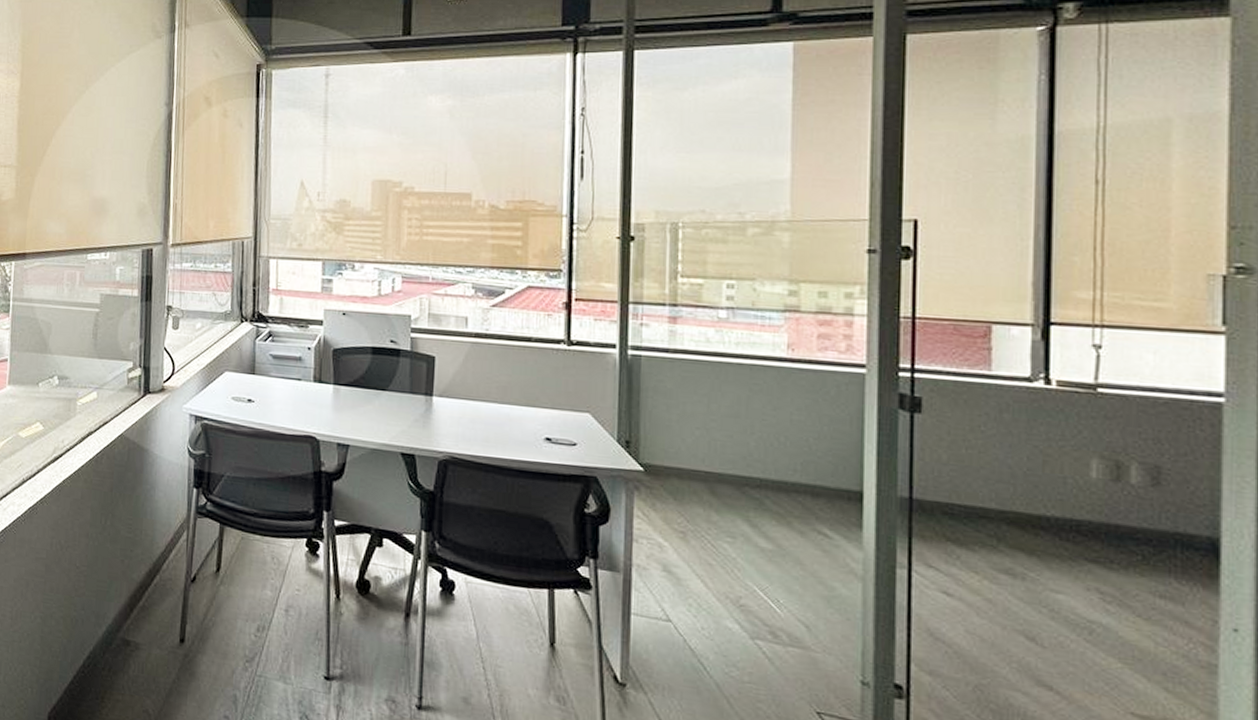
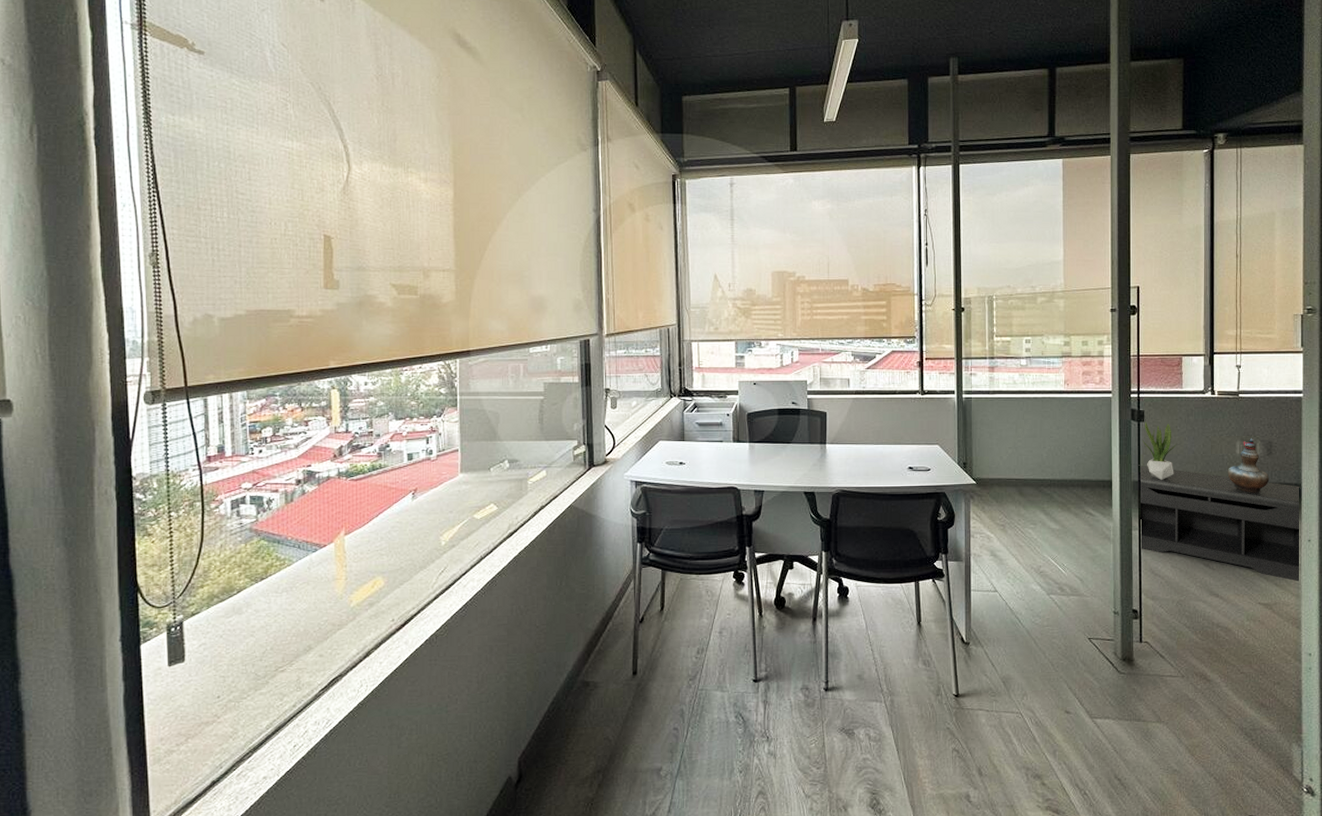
bench: none [910,474,1219,692] -> present [1139,465,1301,582]
potted plant: none [917,413,979,502] -> present [1142,421,1176,480]
decorative vase: none [1073,456,1155,542] -> present [1227,438,1269,493]

